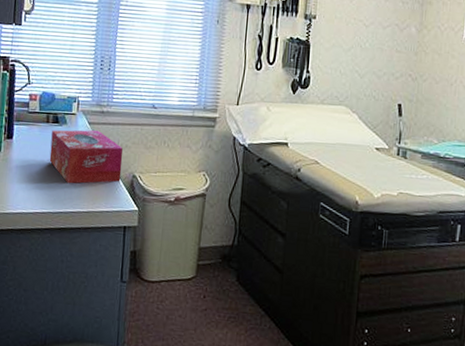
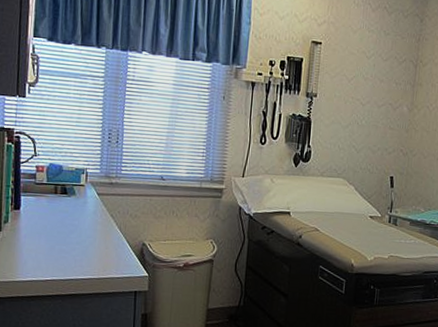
tissue box: present [49,130,124,184] -> none [58,200,133,252]

